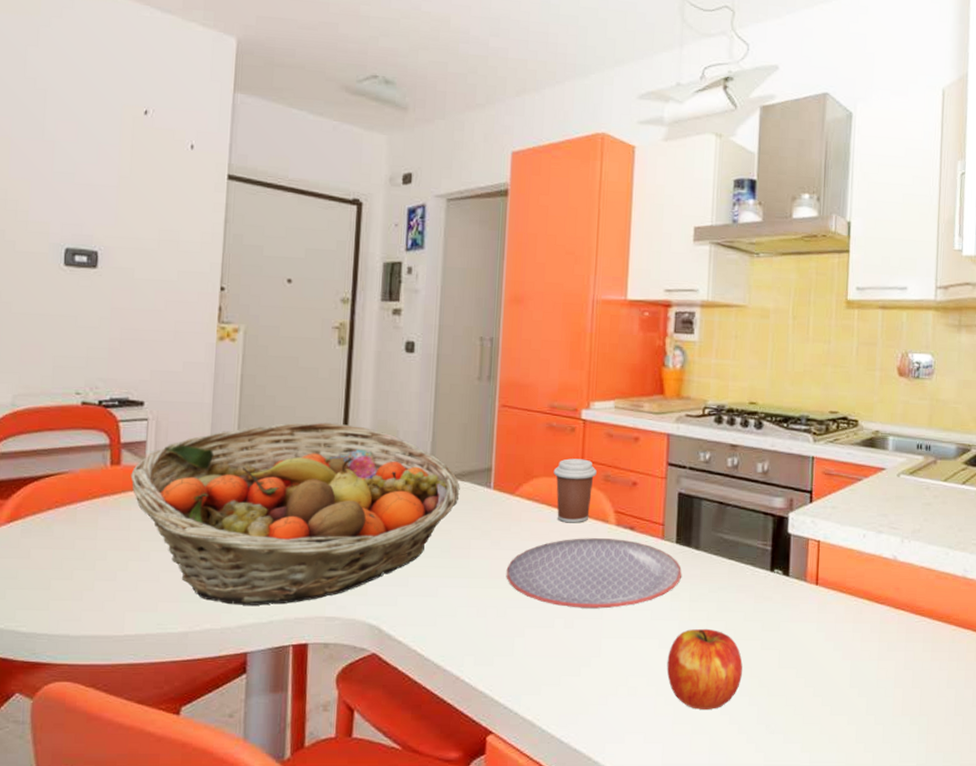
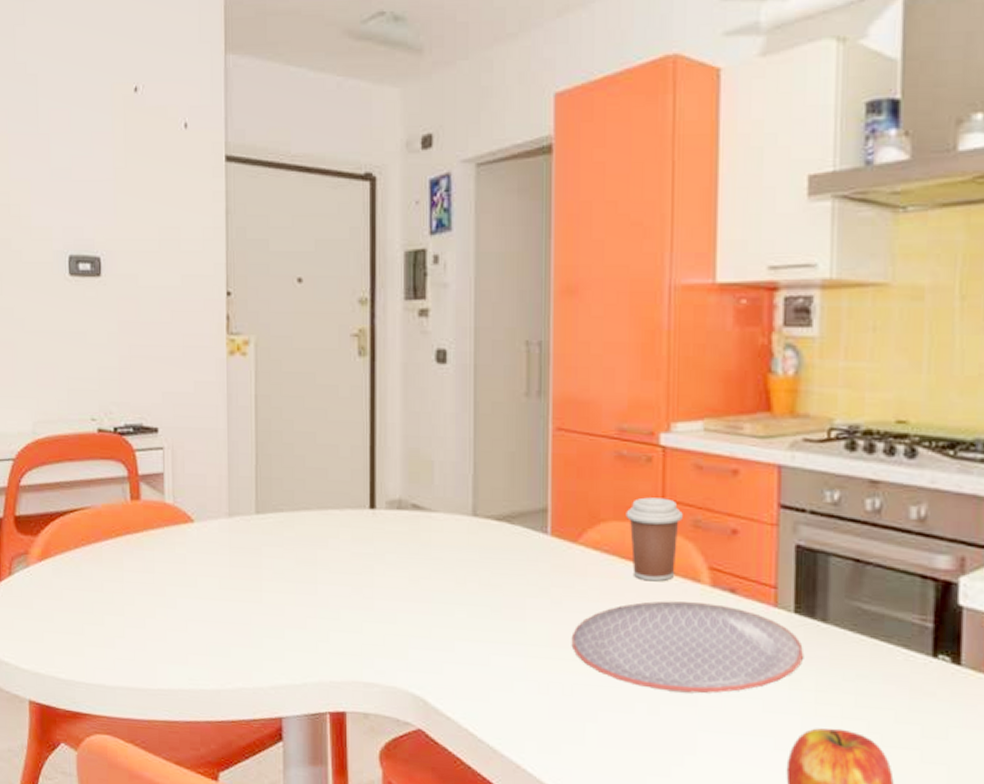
fruit basket: present [130,422,460,605] -> none [151,450,510,665]

